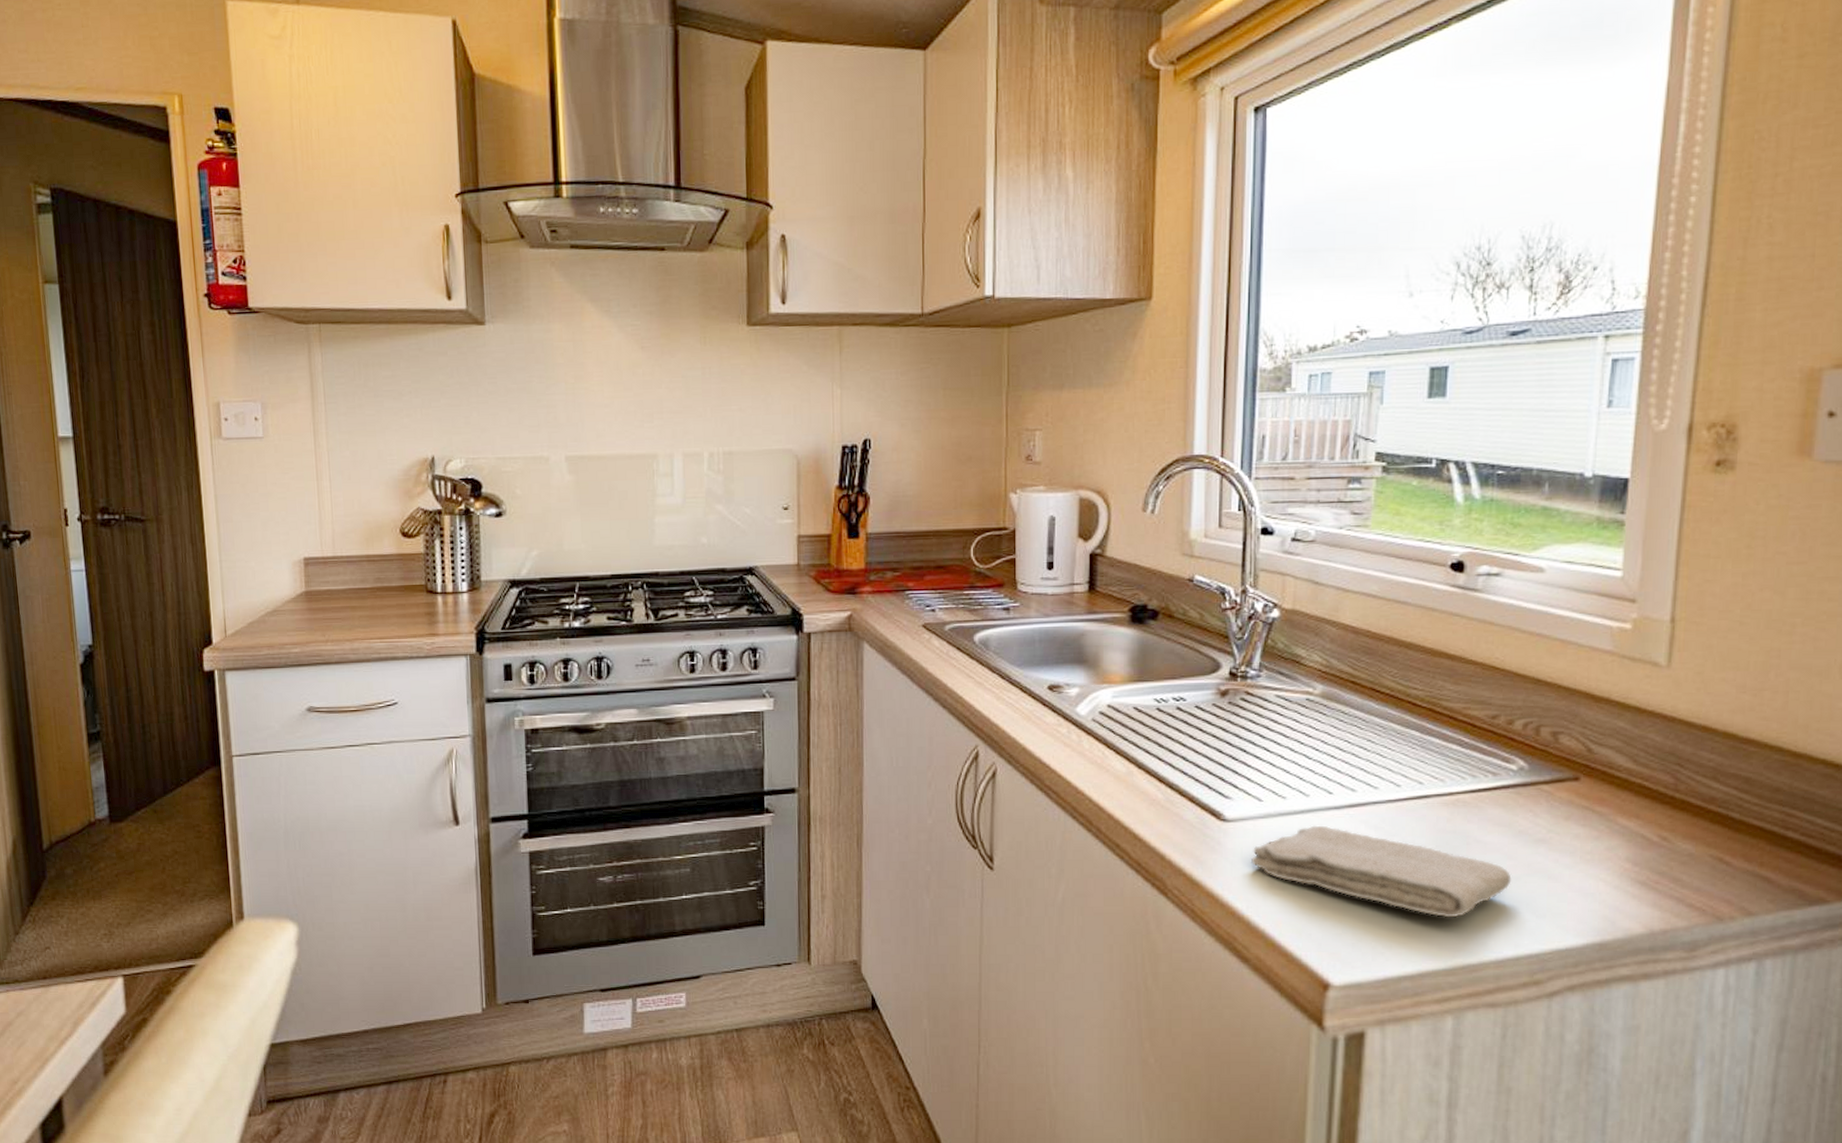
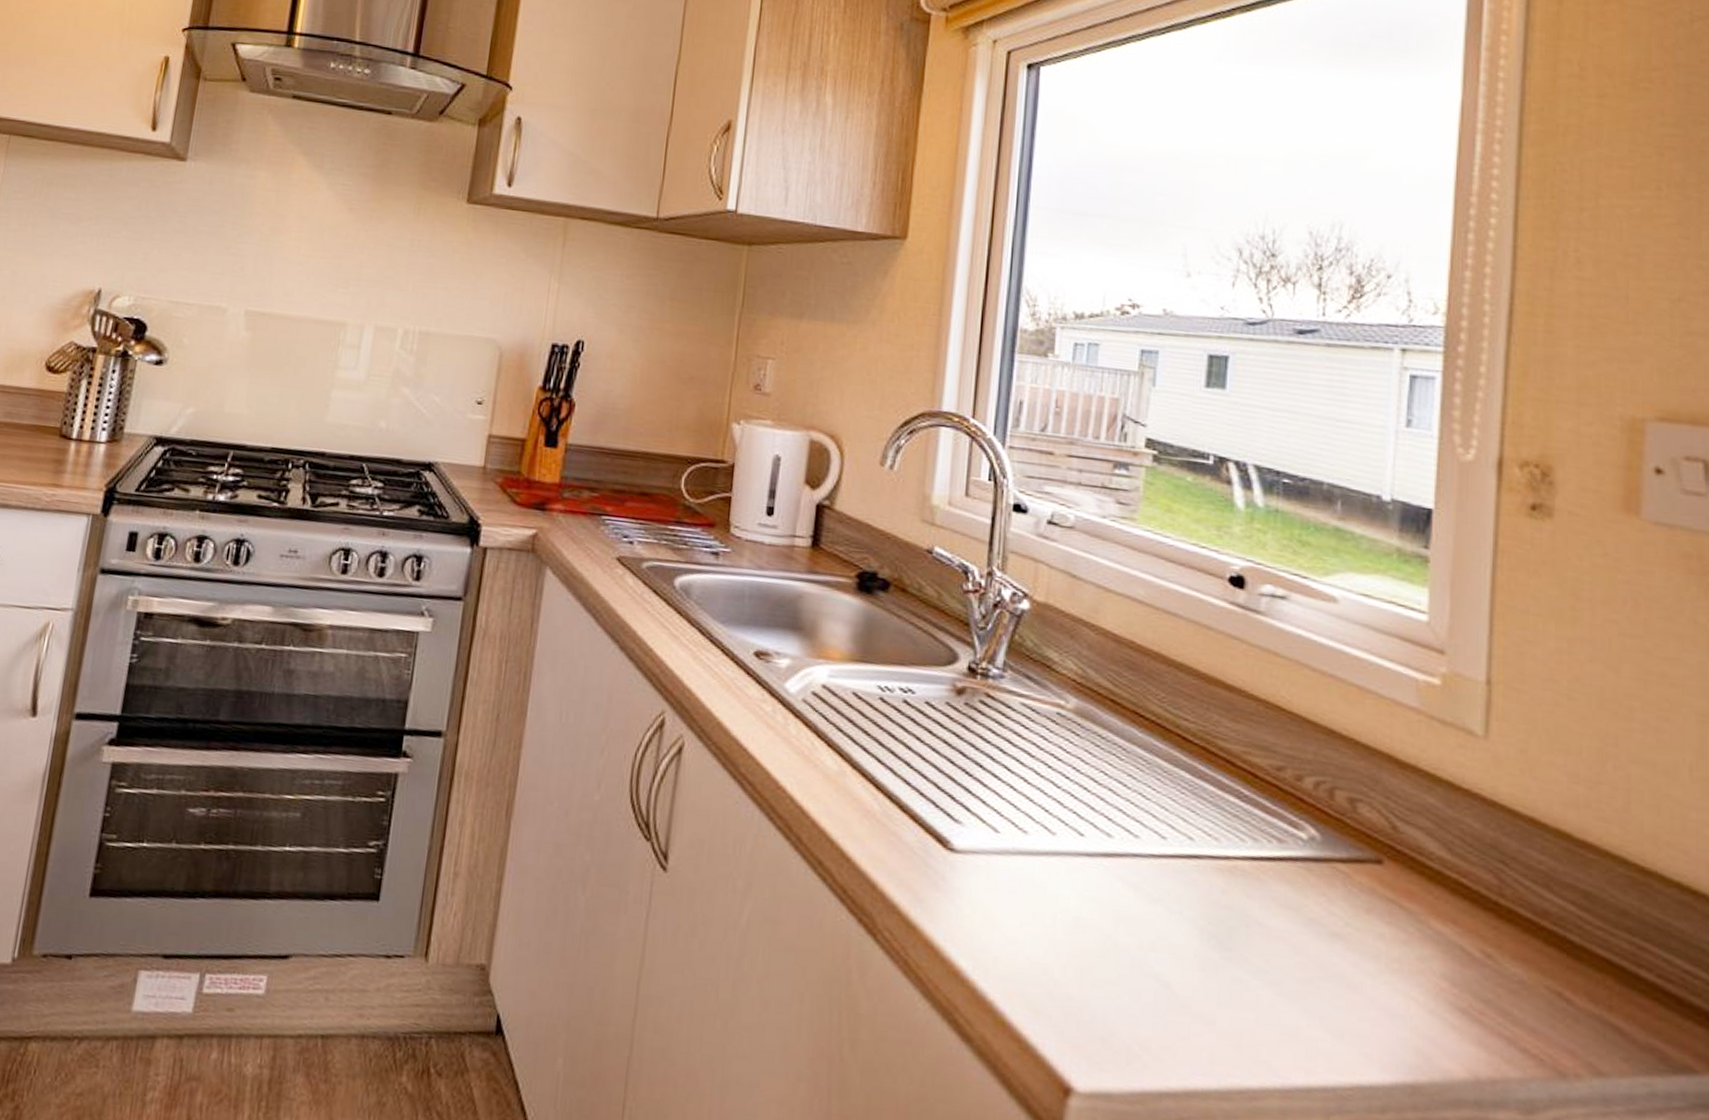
washcloth: present [1251,825,1512,918] -> none [982,873,1301,1022]

